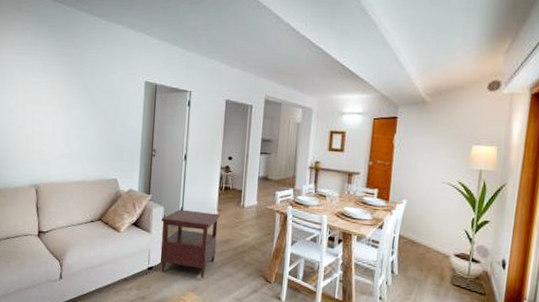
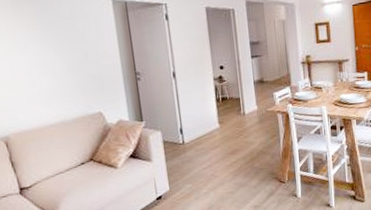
side table: present [161,209,220,278] -> none [161,126,226,199]

